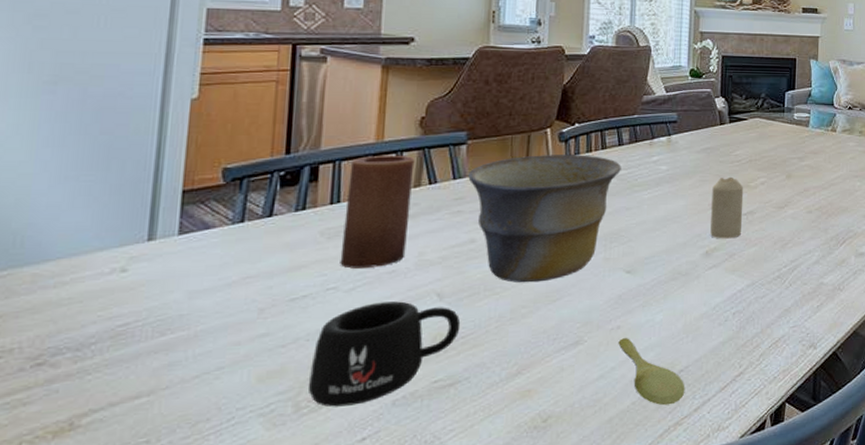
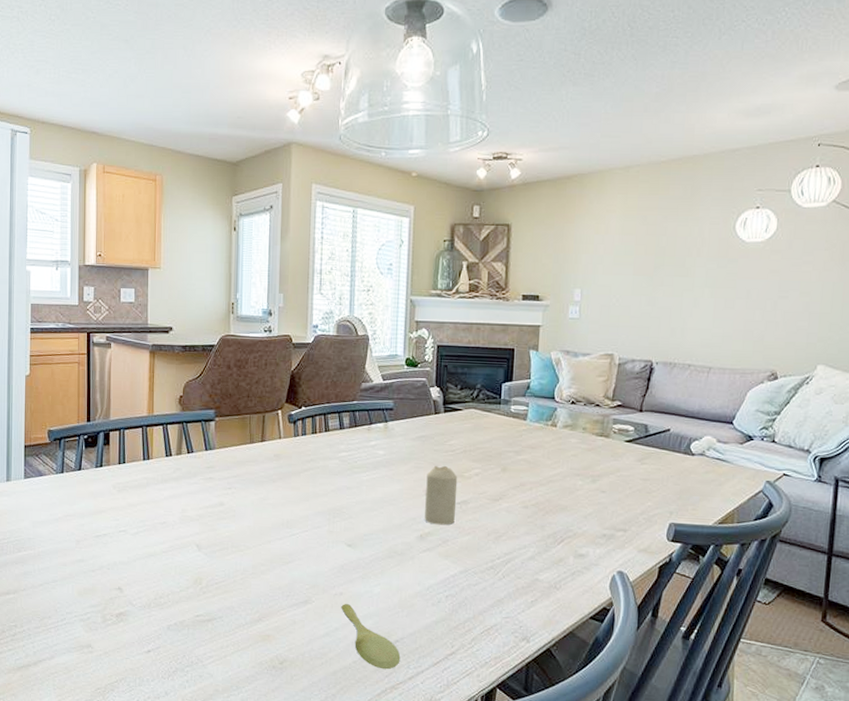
mug: present [309,301,461,407] -> none [111,546,215,624]
candle: present [340,155,415,269] -> none [127,426,177,518]
bowl: present [468,155,621,283] -> none [217,434,342,545]

